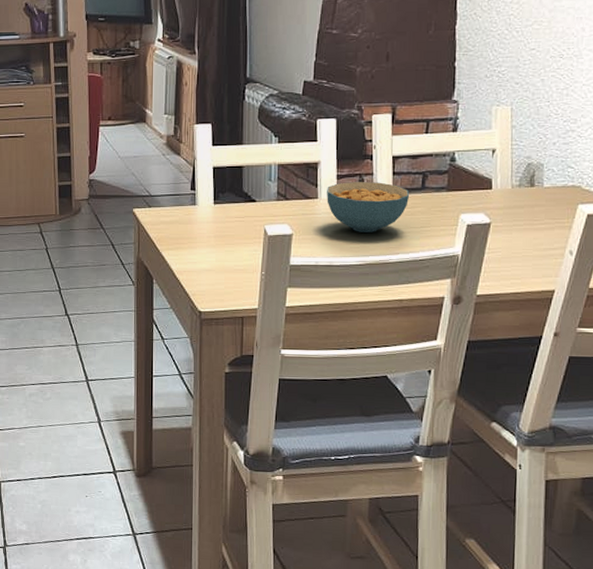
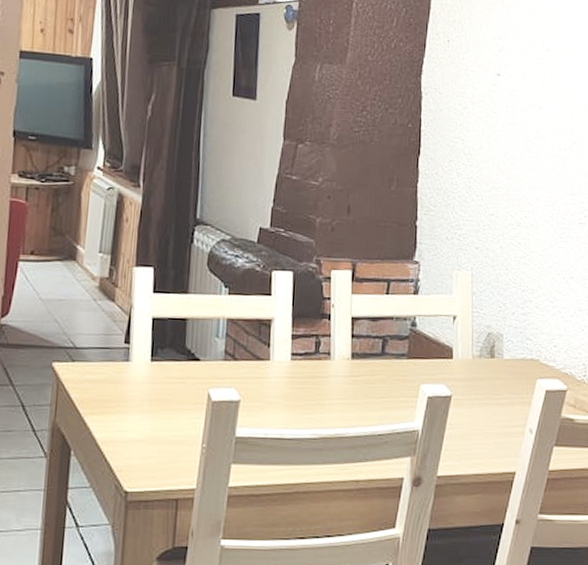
cereal bowl: present [327,181,409,233] -> none [279,342,368,402]

